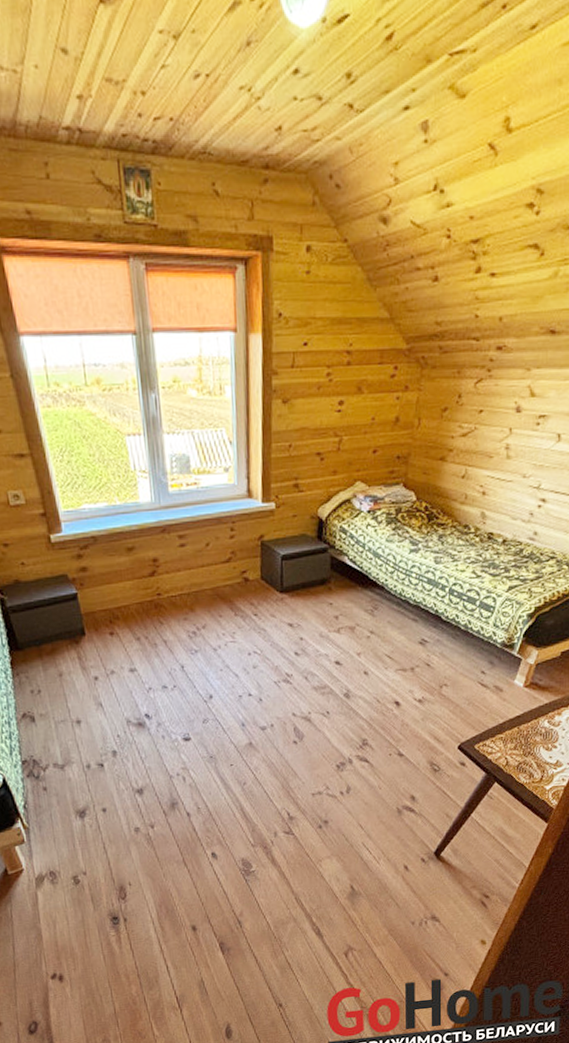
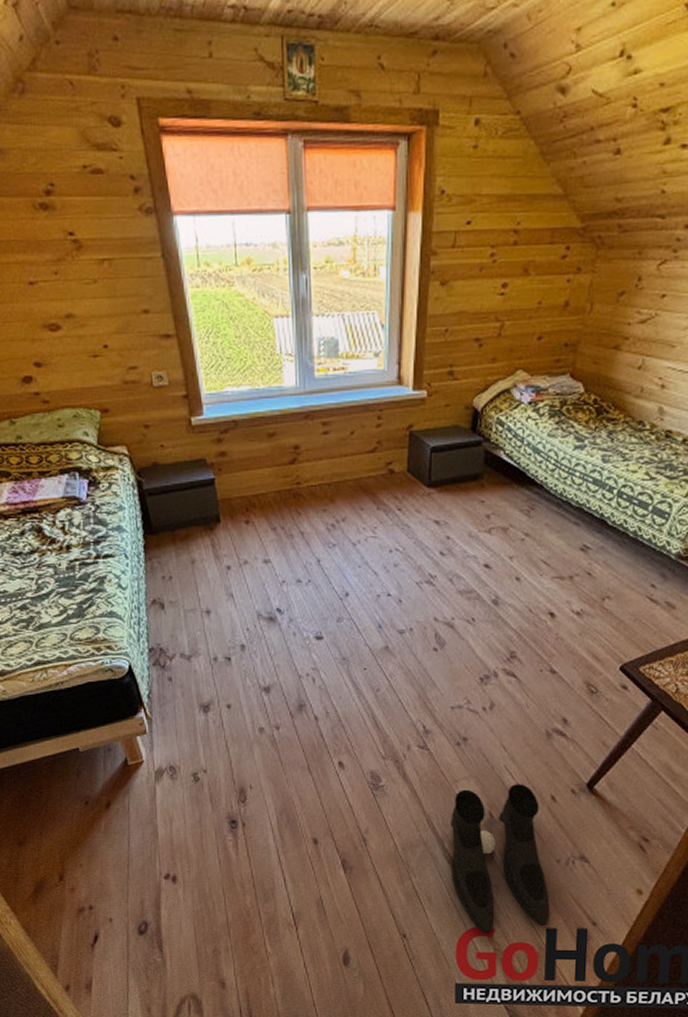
boots: none [316,857,408,995] -> present [450,784,550,934]

